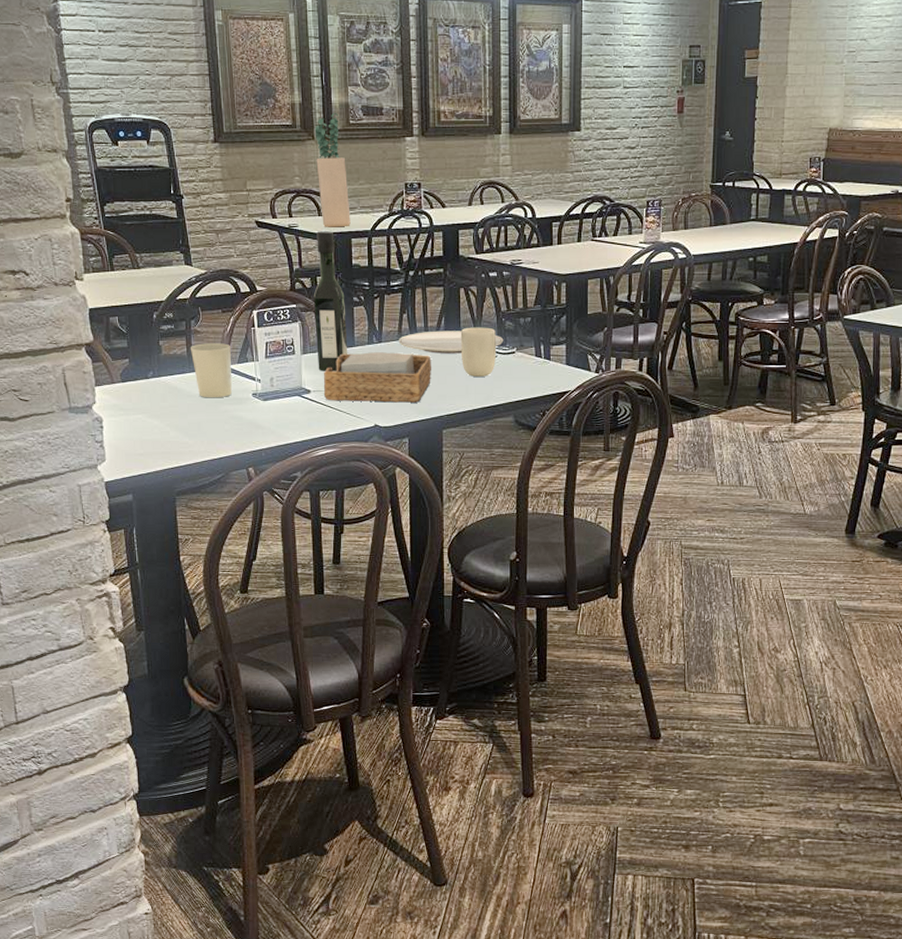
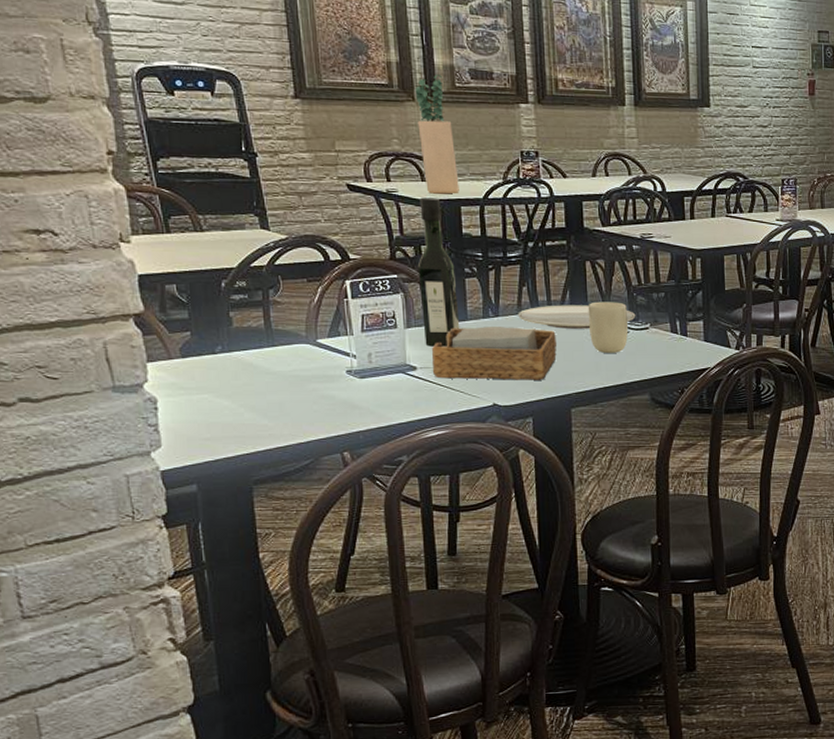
cup: present [190,343,232,398] -> none [268,315,321,376]

